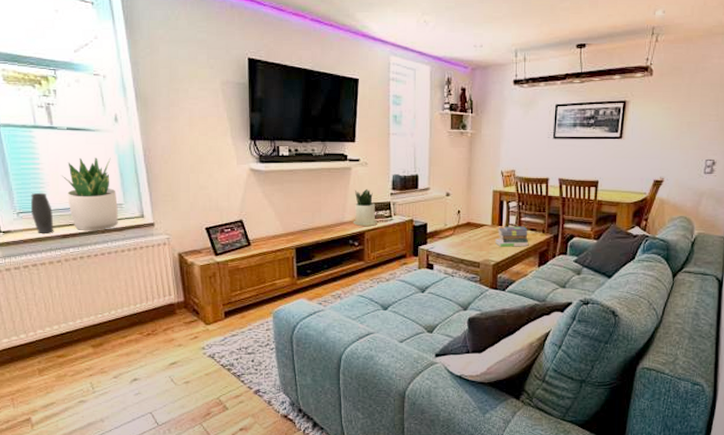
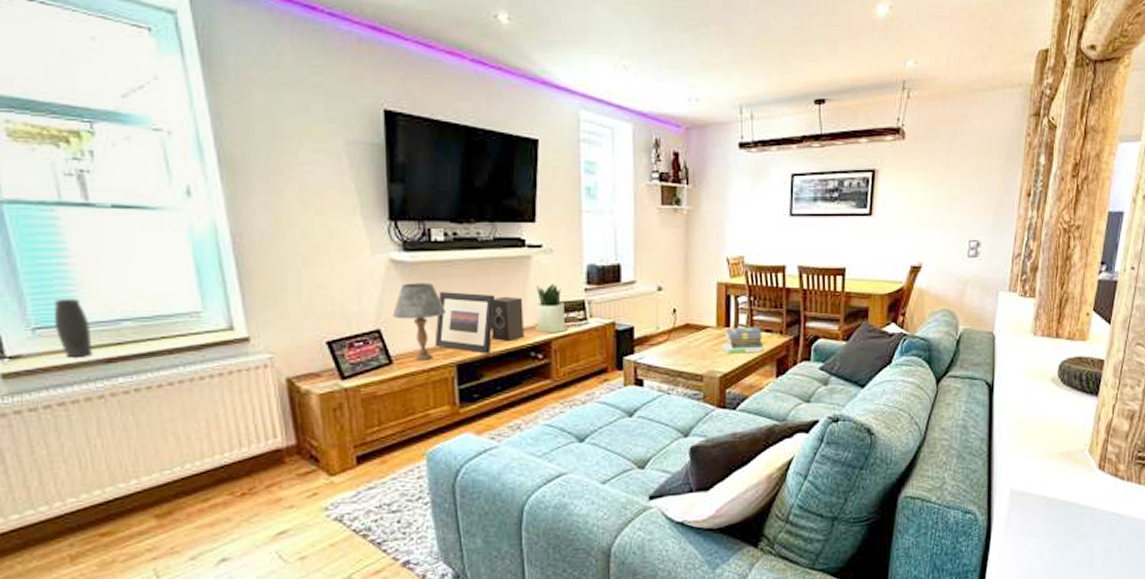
planter: present [62,157,118,231] -> none [105,247,194,352]
table lamp: none [251,186,290,244] -> present [392,283,447,360]
picture frame: none [280,193,325,241] -> present [435,292,496,354]
speaker: none [321,197,345,231] -> present [491,296,524,341]

